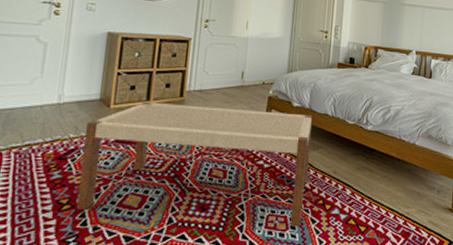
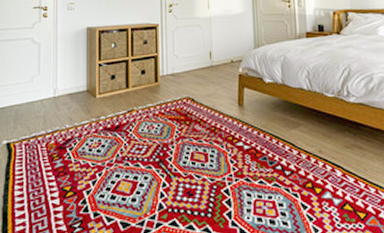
bench: present [77,101,313,227] -> none [78,89,291,213]

